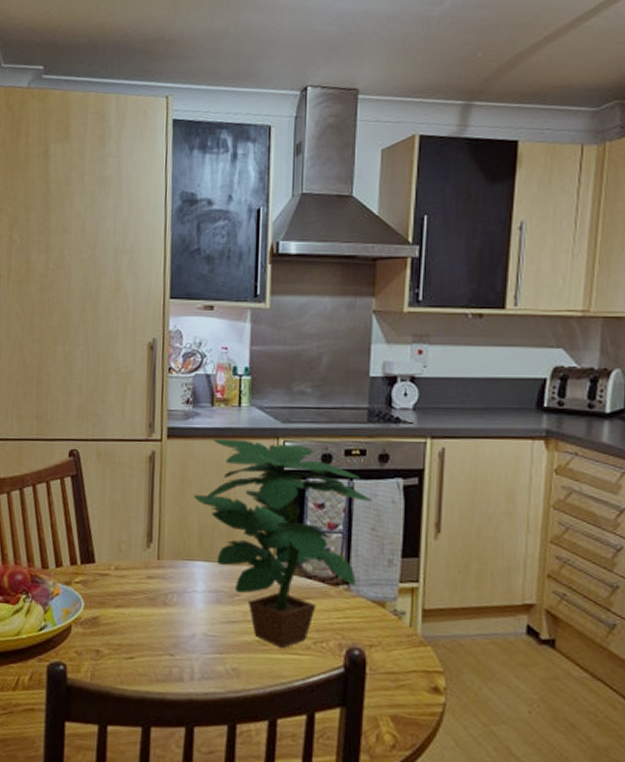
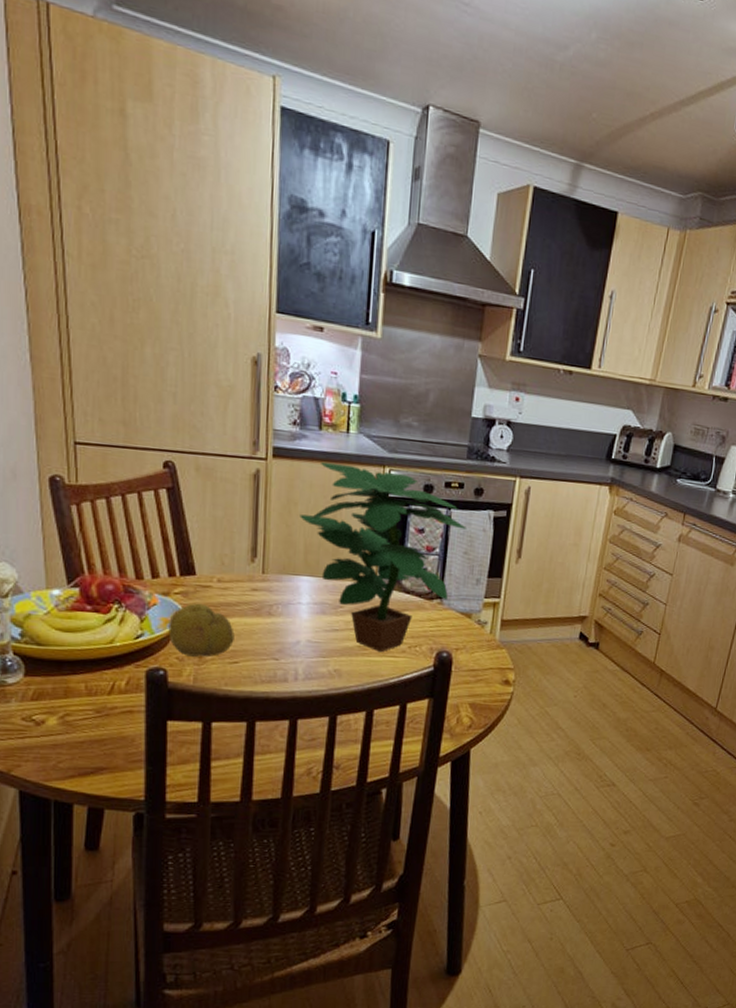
fruit: none [69,592,131,652] -> present [168,603,235,657]

